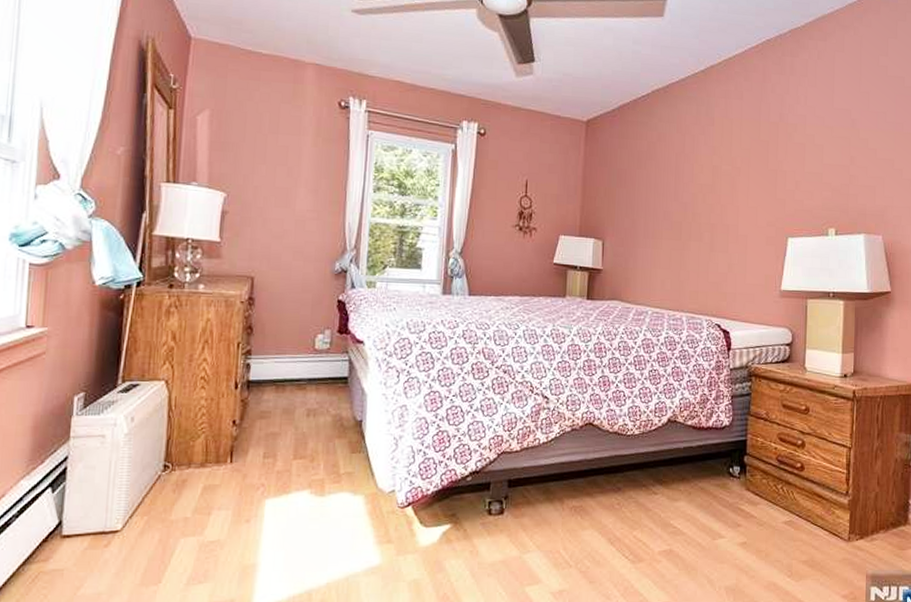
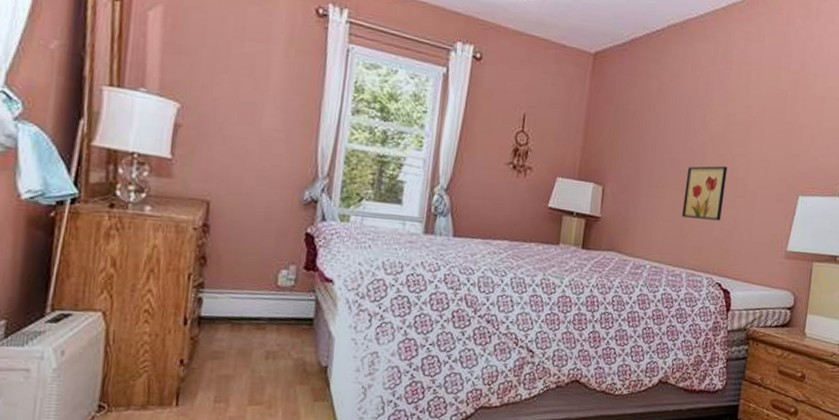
wall art: none [678,214,718,266] -> present [682,166,728,221]

